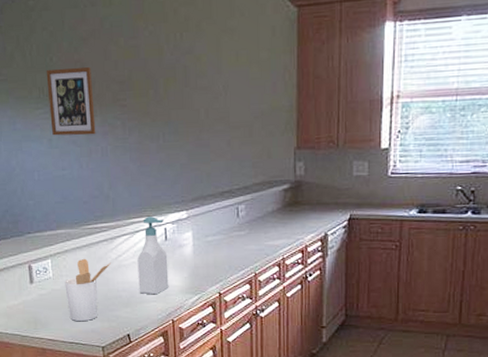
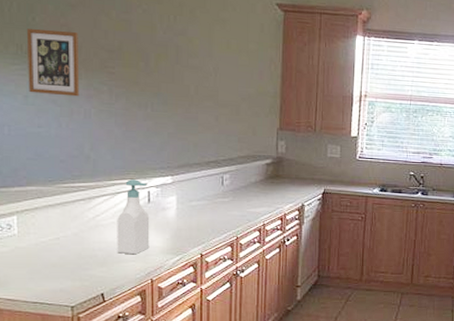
utensil holder: present [64,258,111,322] -> none [32,216,87,281]

